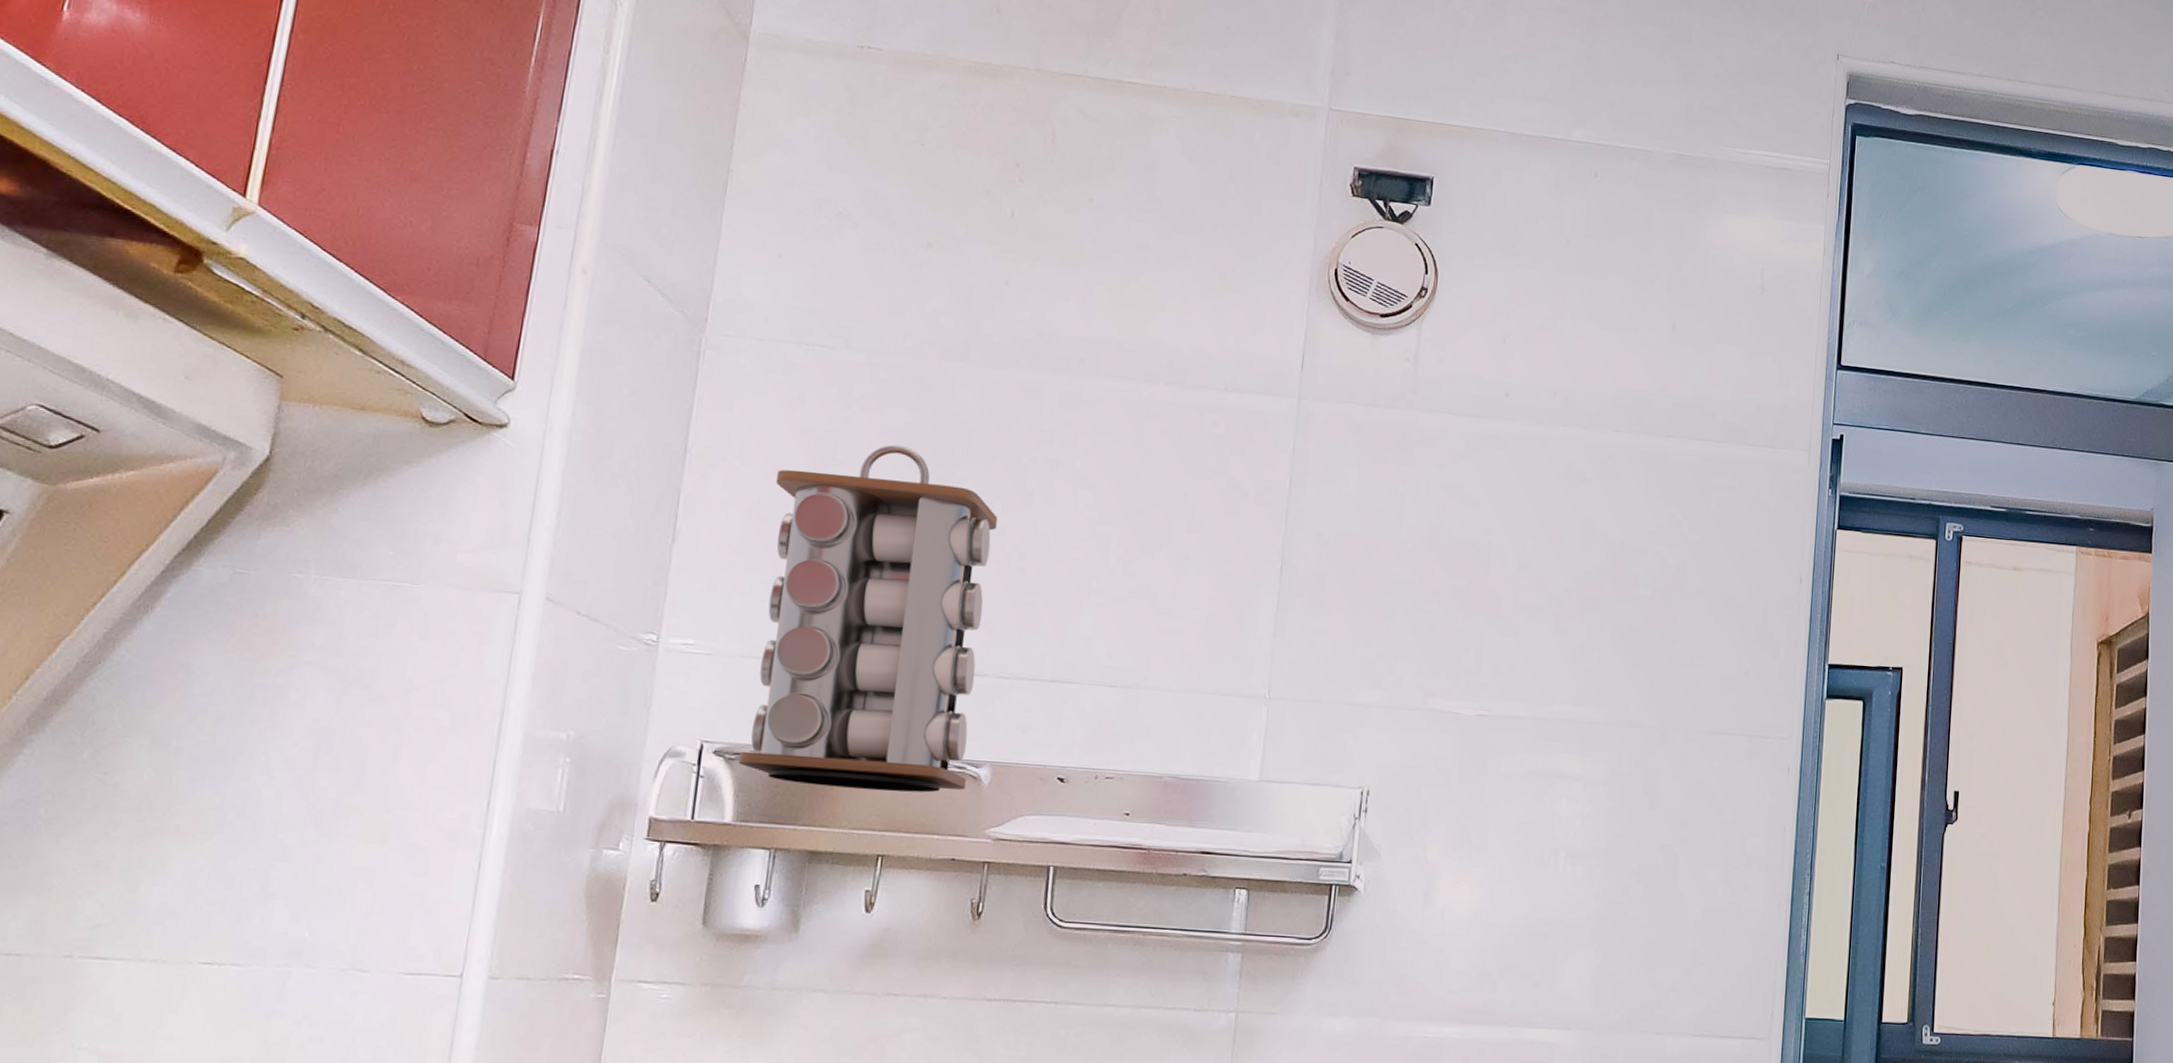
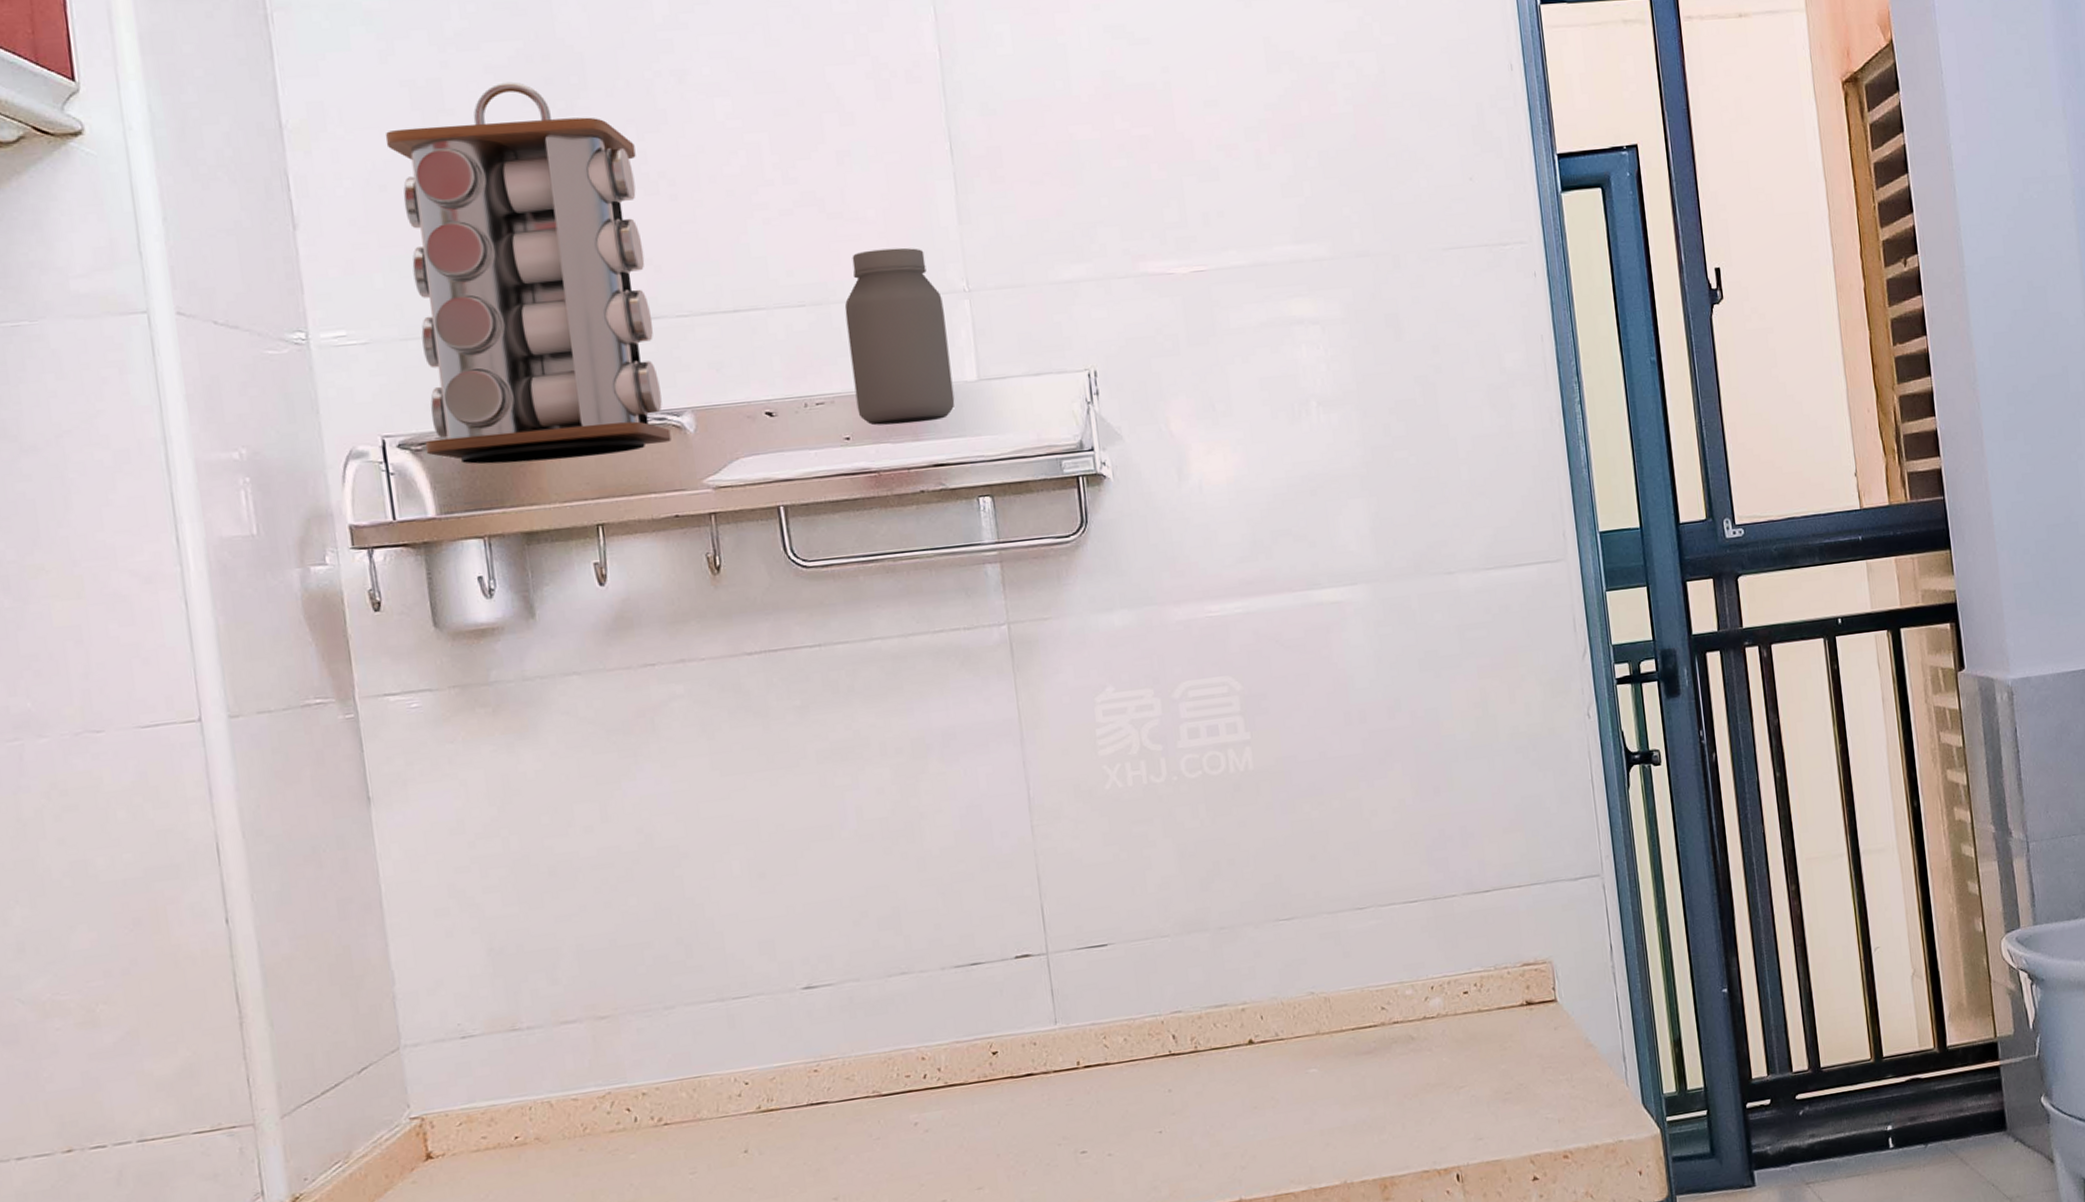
jar: none [1142,646,1243,812] -> present [844,247,955,426]

